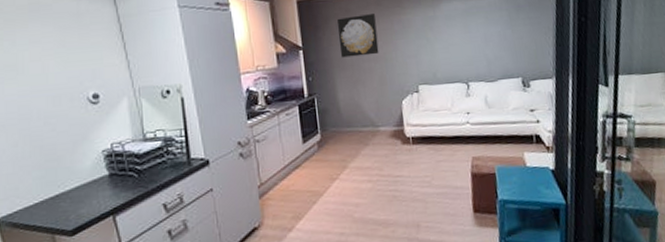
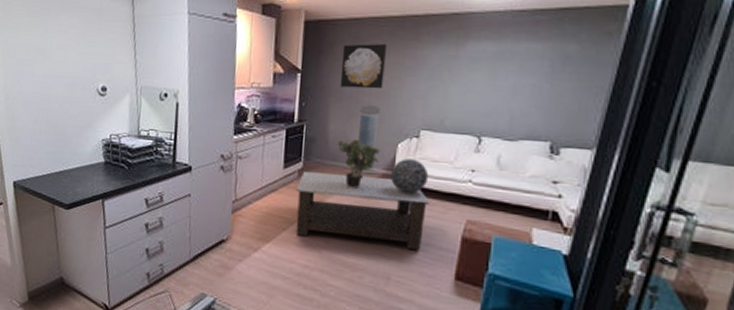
coffee table: none [318,134,440,205] -> present [295,170,431,250]
potted plant: none [348,103,388,150] -> present [336,139,380,189]
air purifier: none [362,70,391,134] -> present [350,105,380,175]
decorative sphere: none [400,112,434,144] -> present [390,158,429,194]

